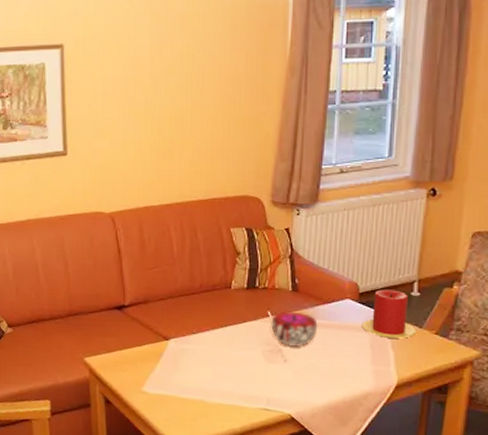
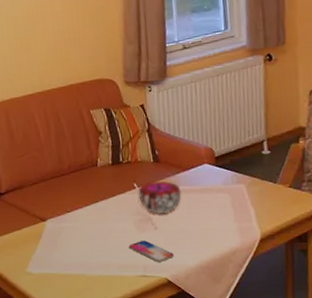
smartphone: none [253,372,301,397] -> present [128,240,174,262]
candle: present [362,289,417,339] -> none [221,150,272,197]

